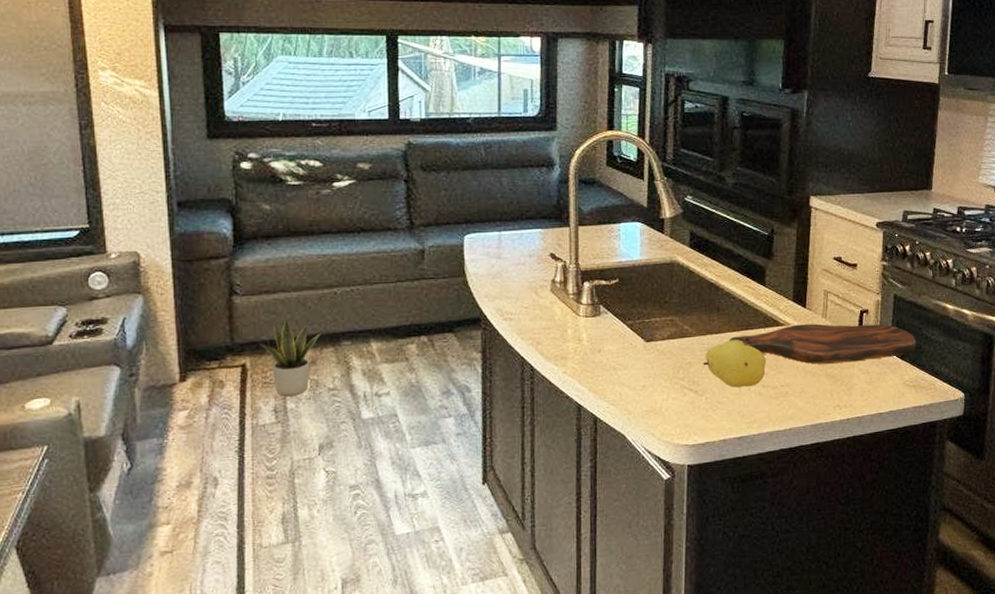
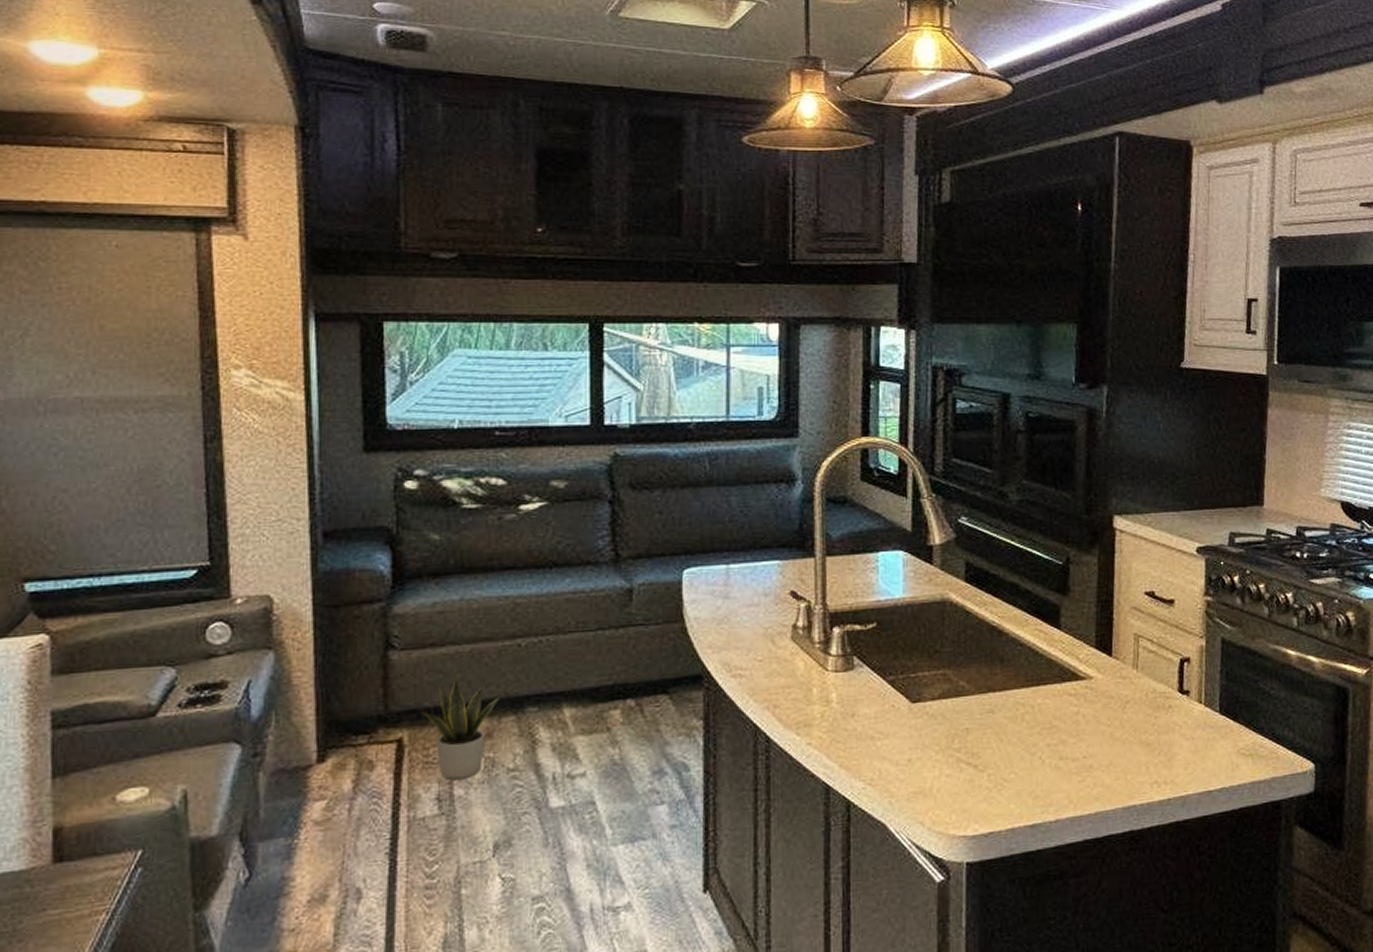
fruit: present [703,340,766,388] -> none [983,698,1064,760]
cutting board: present [728,323,917,364] -> none [1015,675,1252,729]

